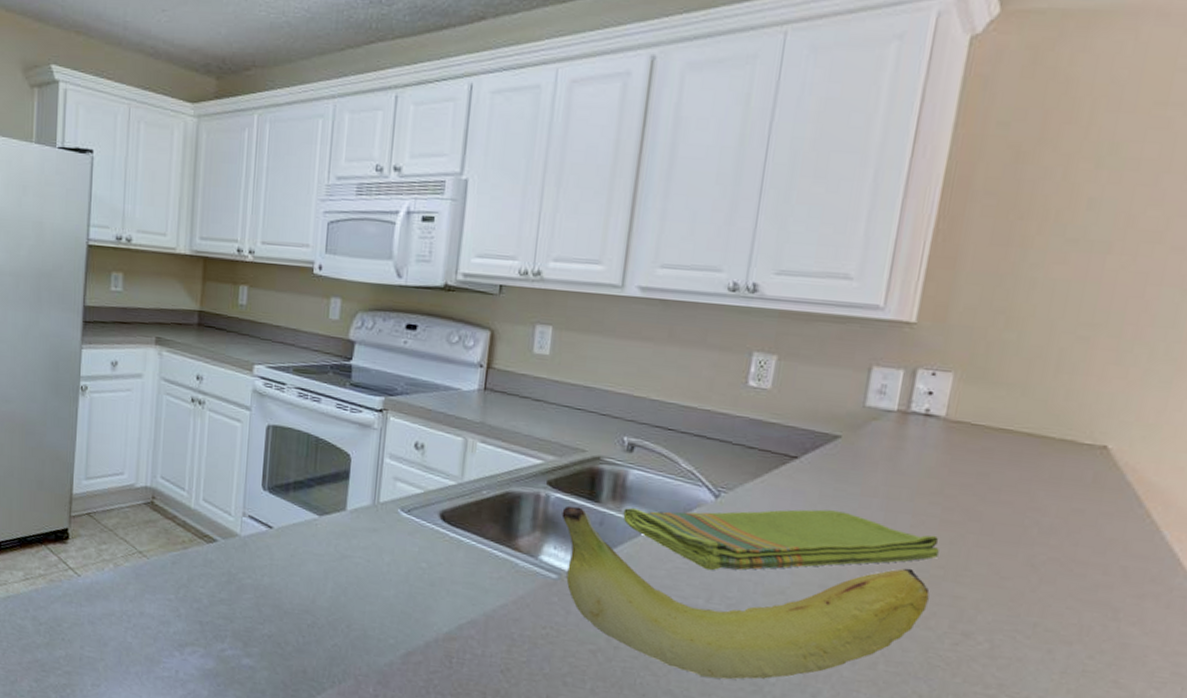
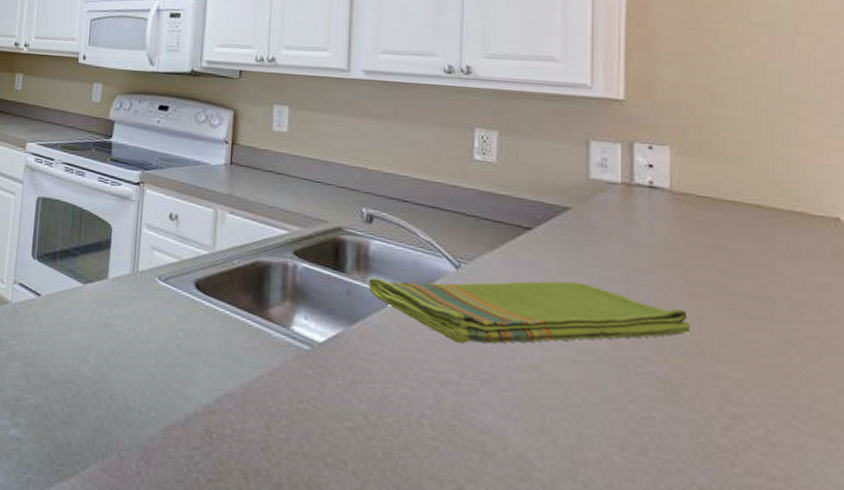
fruit: present [561,505,930,680] -> none [310,275,689,464]

